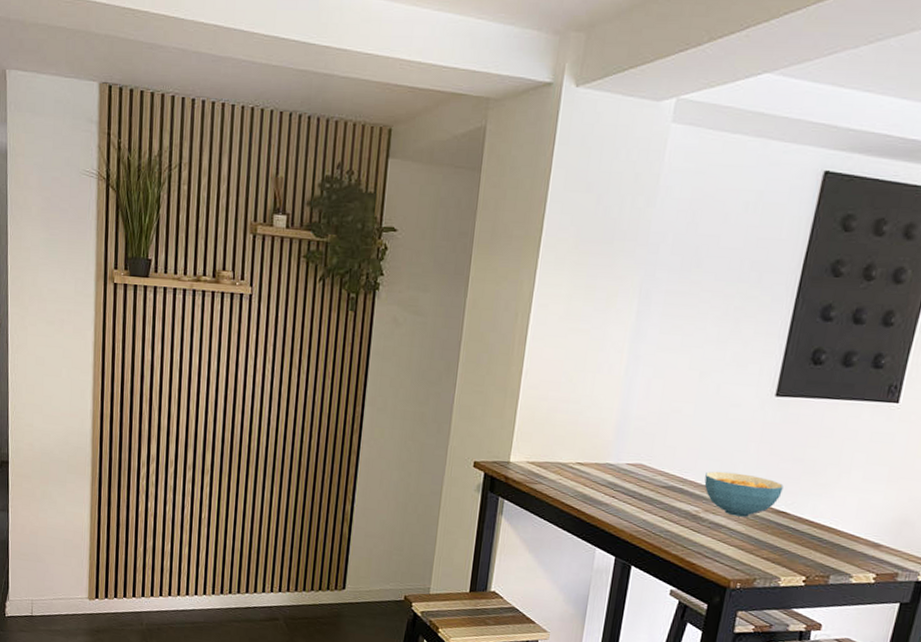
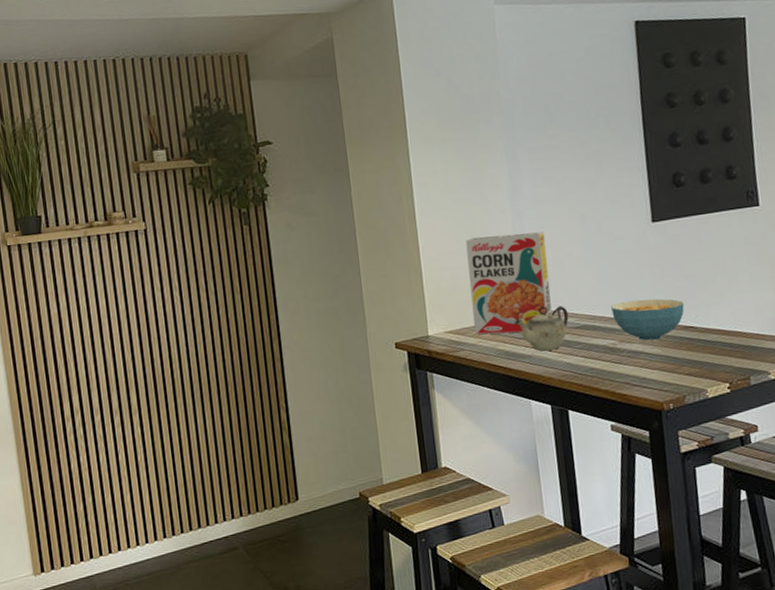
cereal box: none [557,372,658,480] -> present [465,231,552,335]
teapot: none [599,457,659,504] -> present [514,306,569,351]

